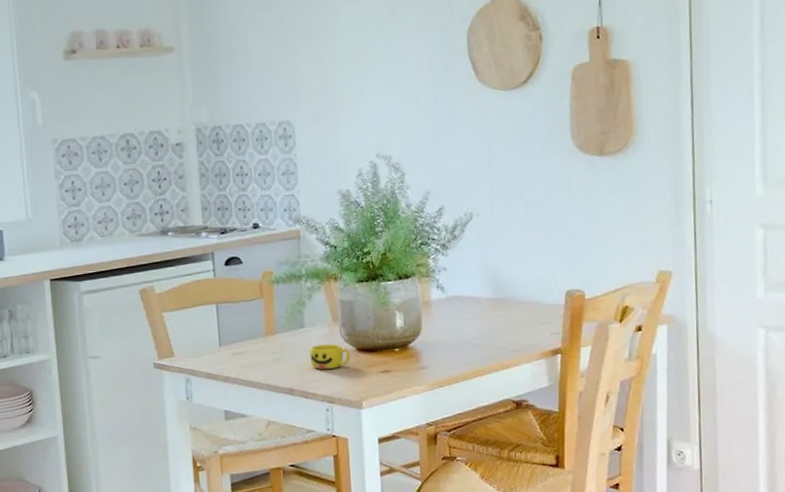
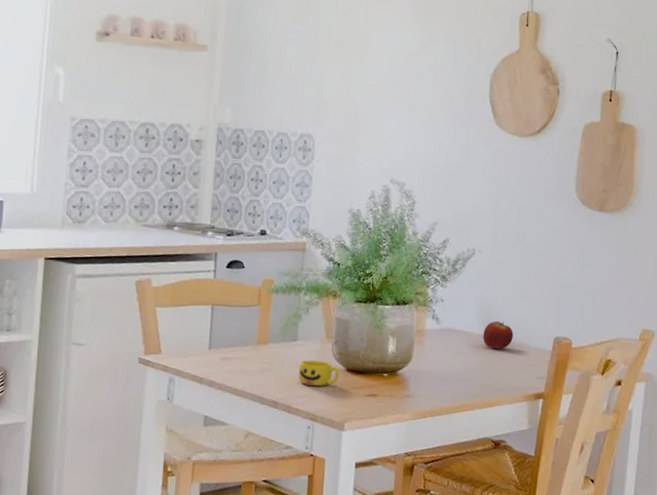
fruit: none [491,282,523,310] -> present [483,321,514,349]

